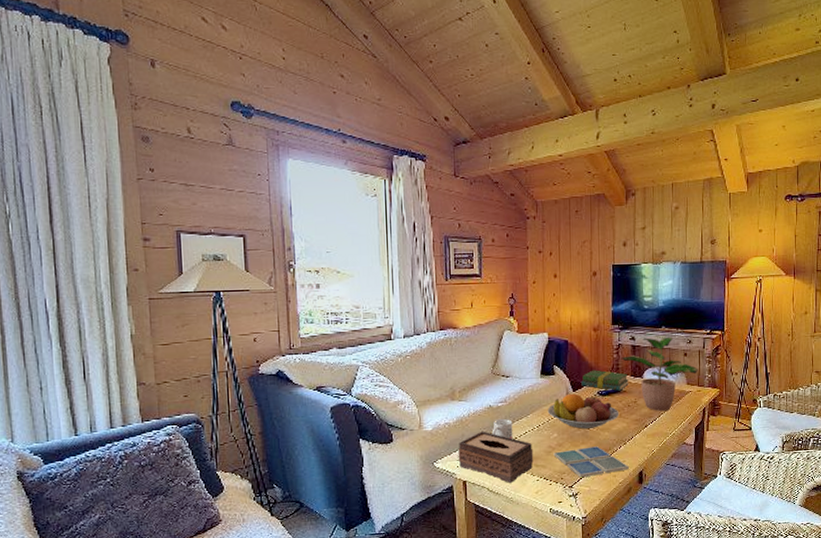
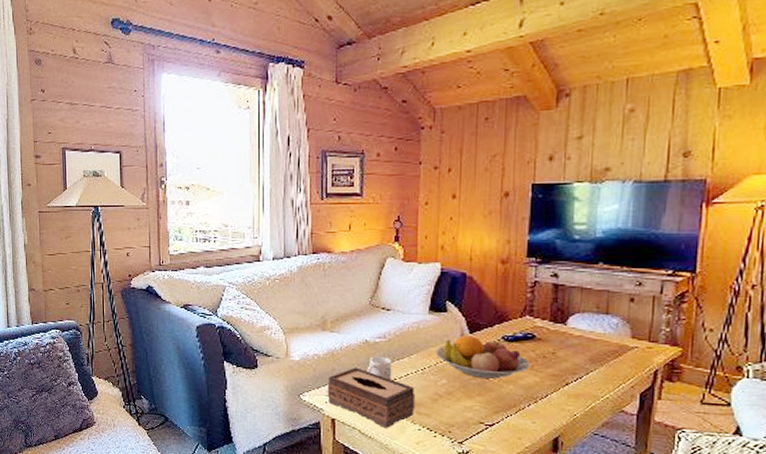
drink coaster: present [553,446,629,478] -> none [440,400,540,435]
book: present [581,370,629,391] -> none [481,310,546,338]
potted plant: present [621,336,698,411] -> none [537,275,650,368]

